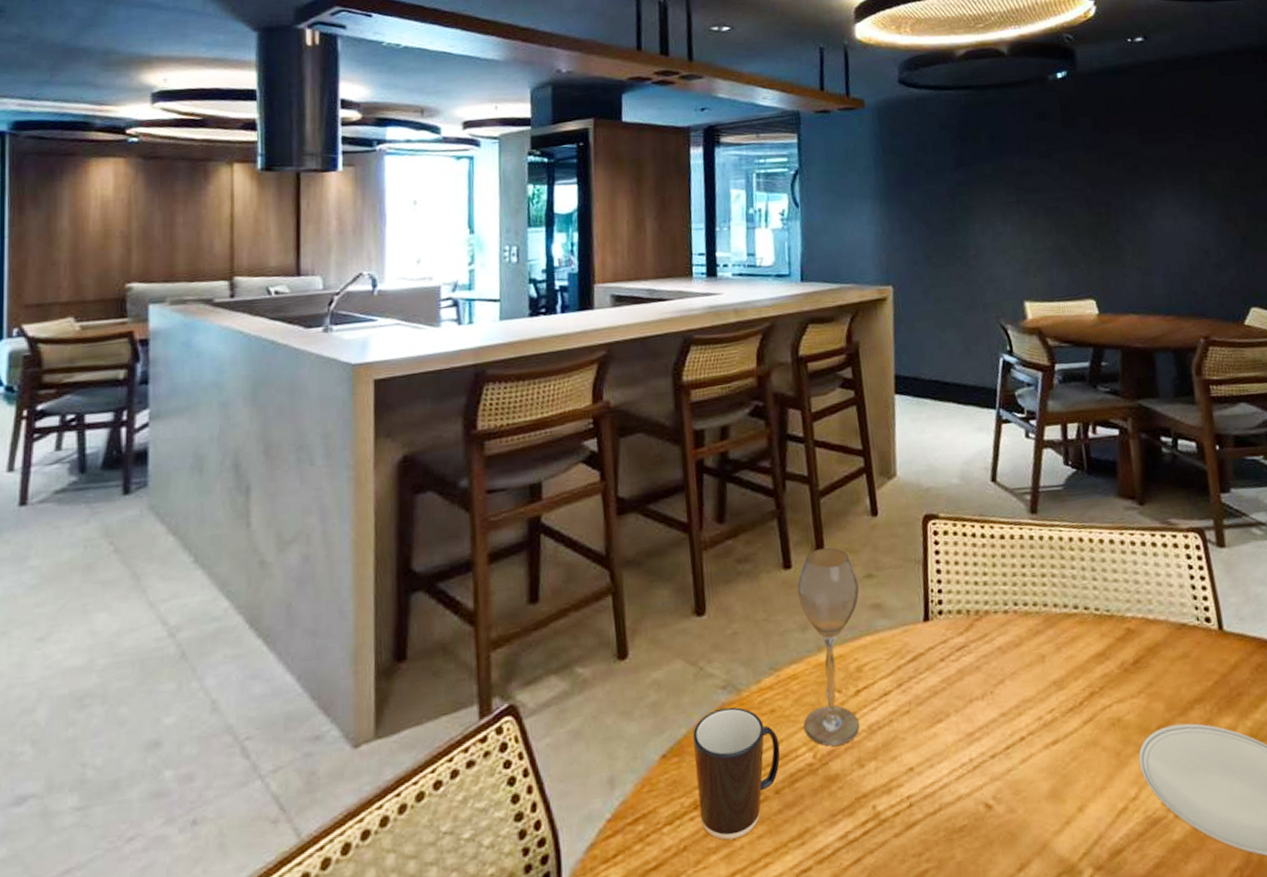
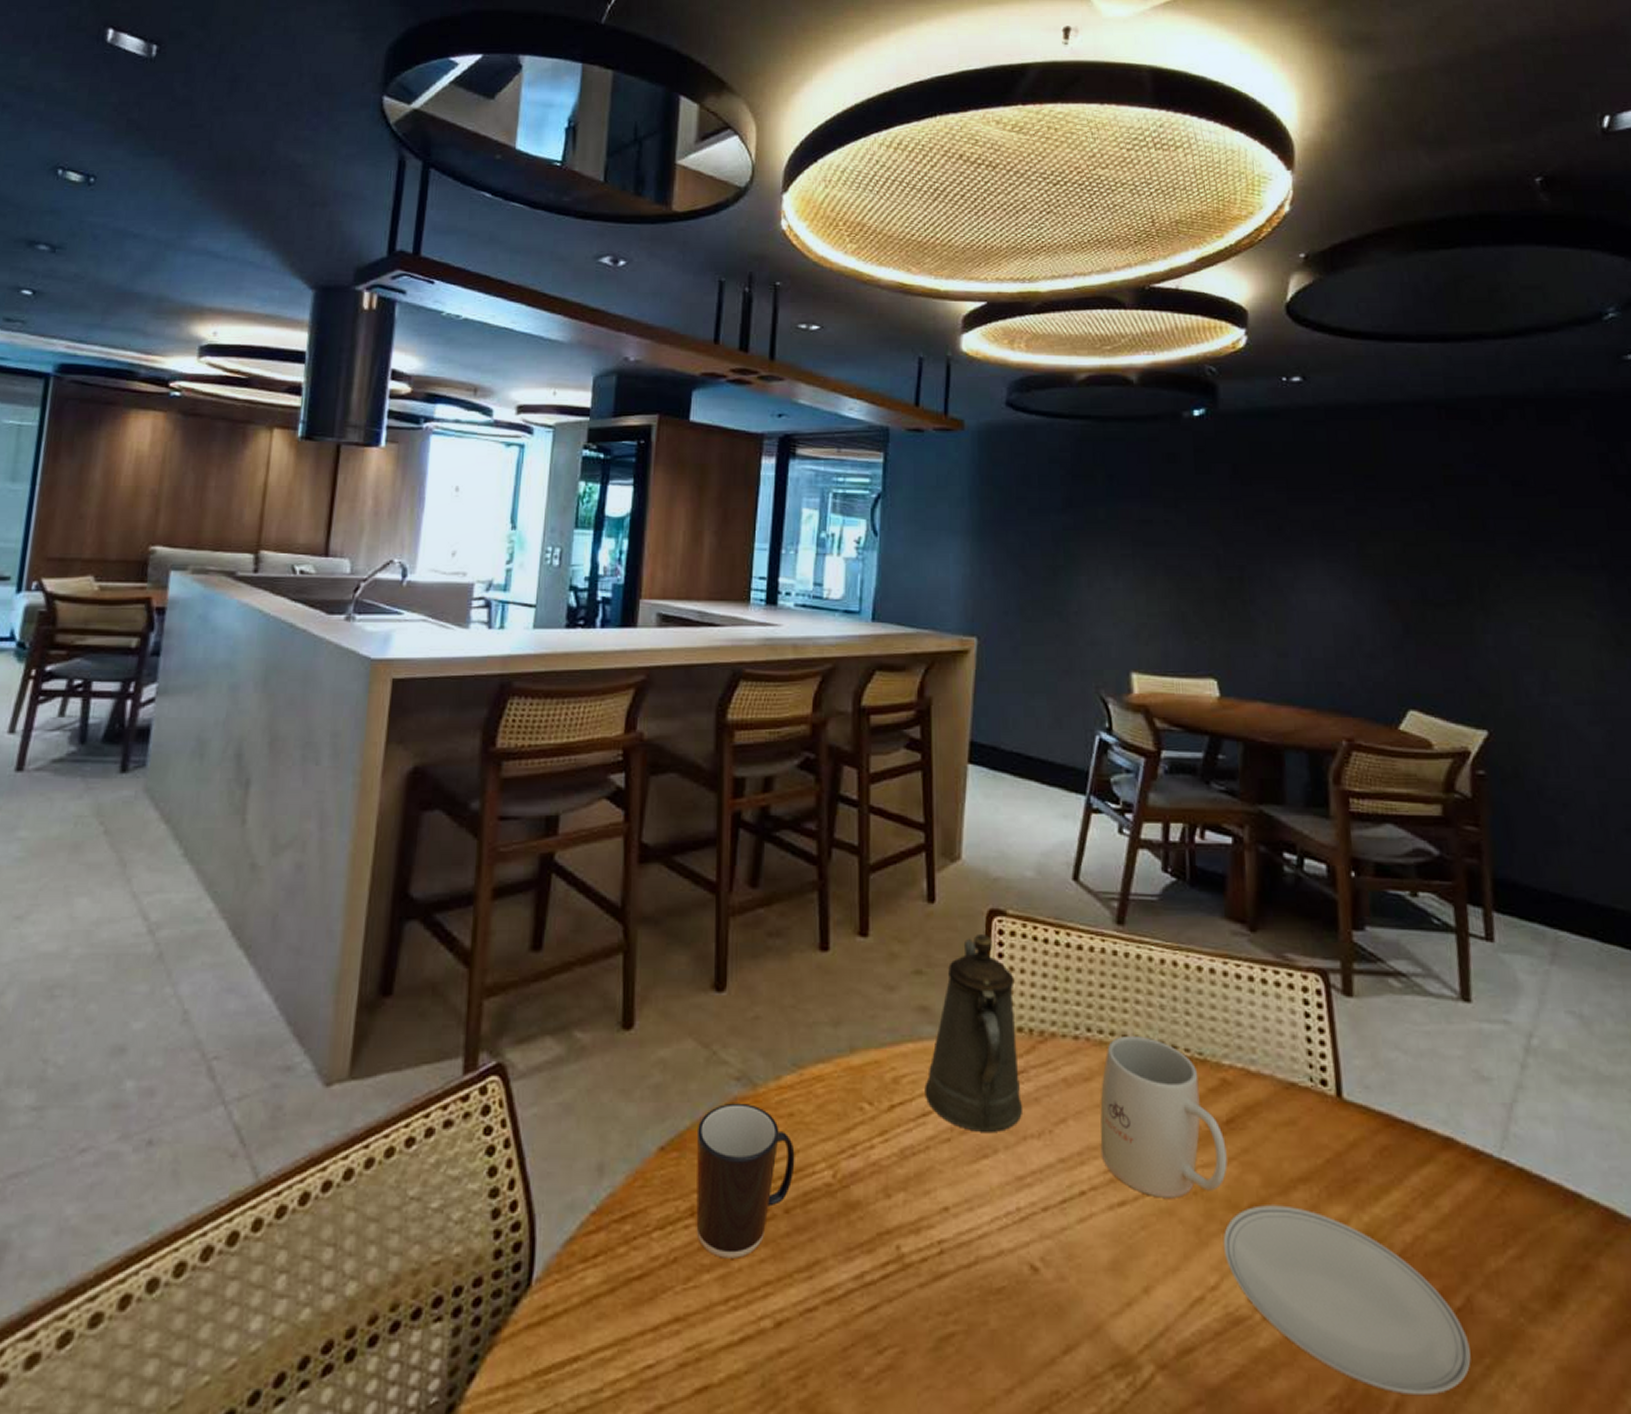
wineglass: present [797,548,860,746] -> none [825,933,904,1166]
coffee pot: none [884,537,967,702] -> present [925,935,1022,1132]
mug: none [1029,603,1137,733] -> present [1100,1035,1228,1198]

